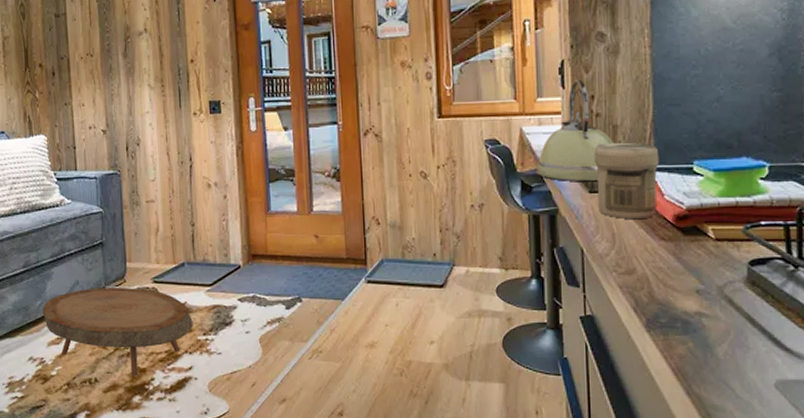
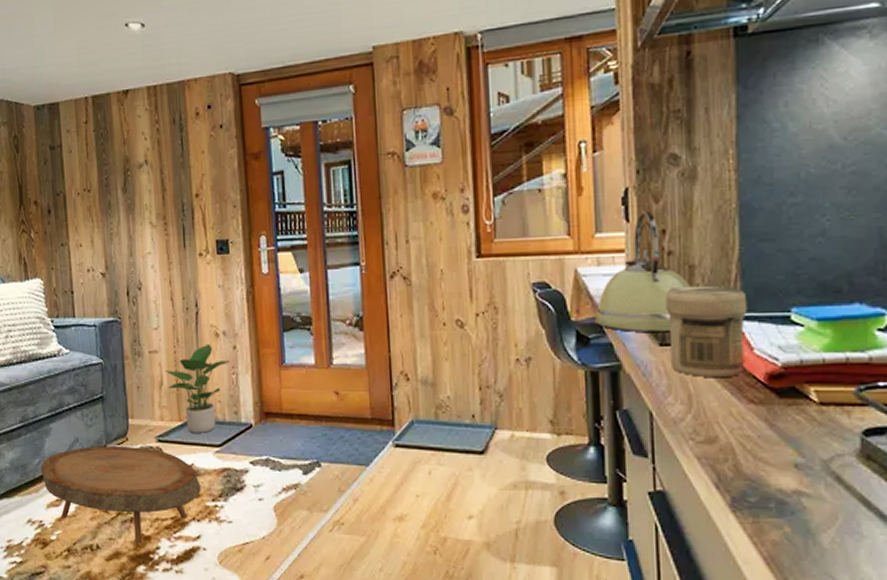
potted plant: none [162,193,221,274] -> present [166,343,231,433]

